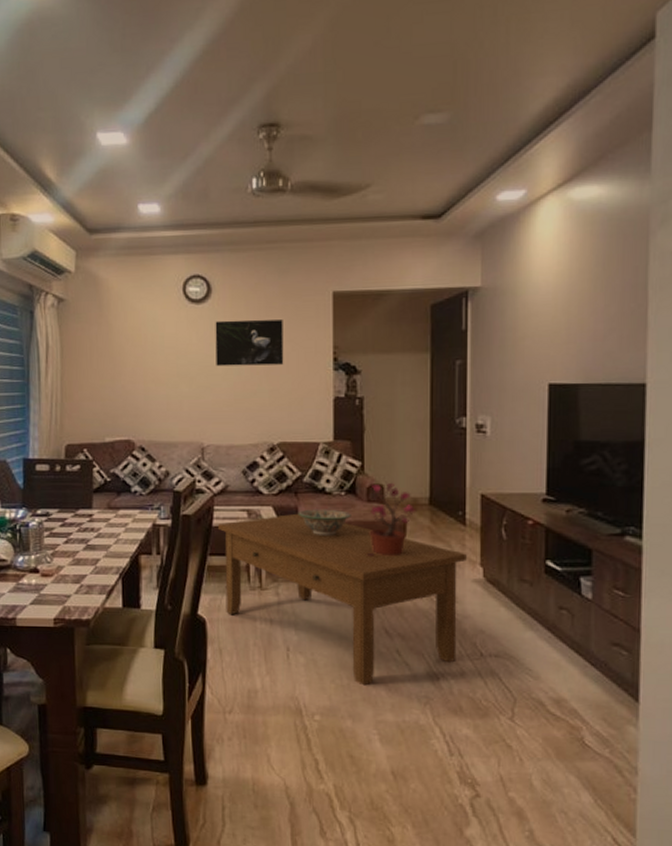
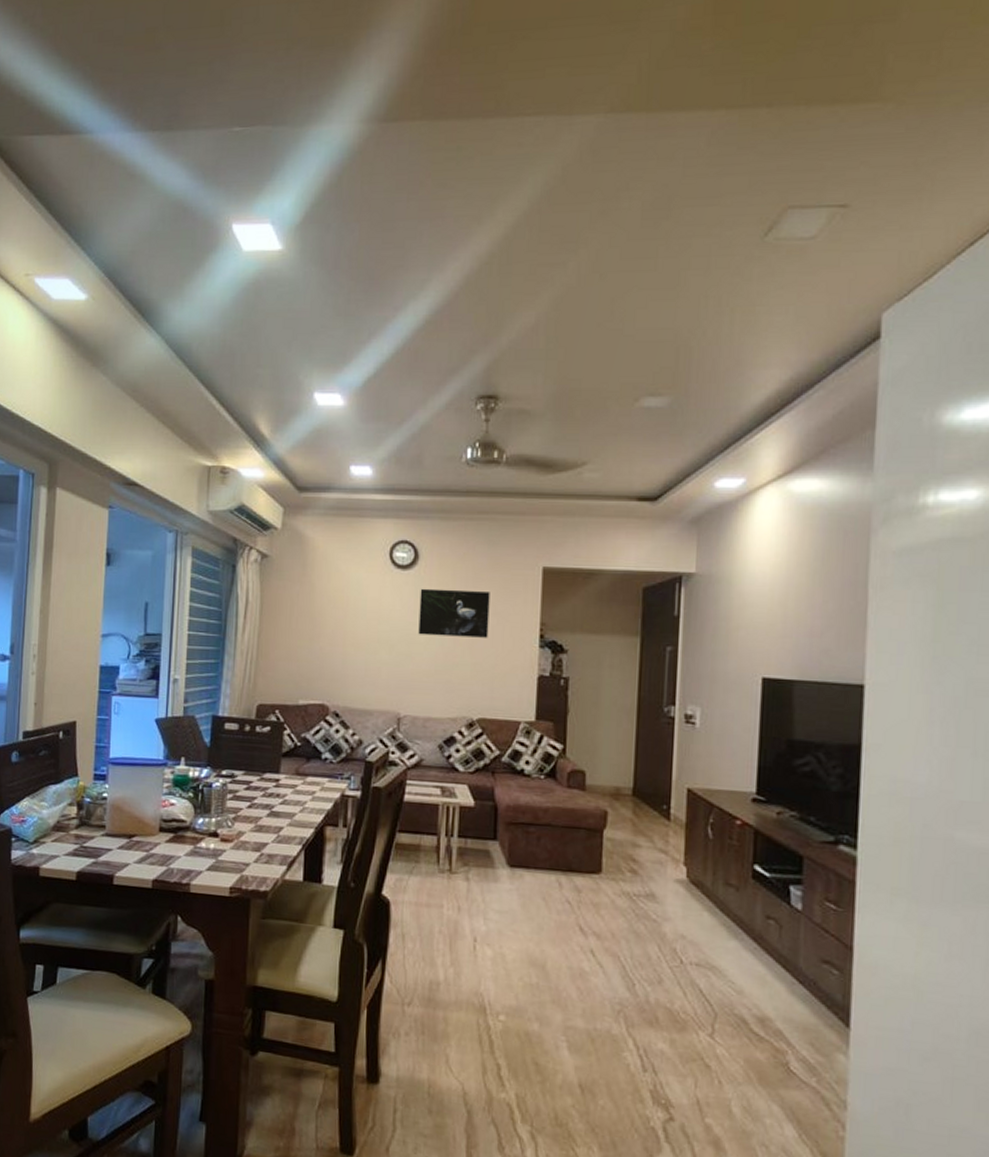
coffee table: present [217,513,467,686] -> none [408,794,670,987]
decorative bowl: present [297,509,351,535] -> none [493,790,550,821]
potted plant: present [366,482,417,557] -> none [563,768,619,848]

